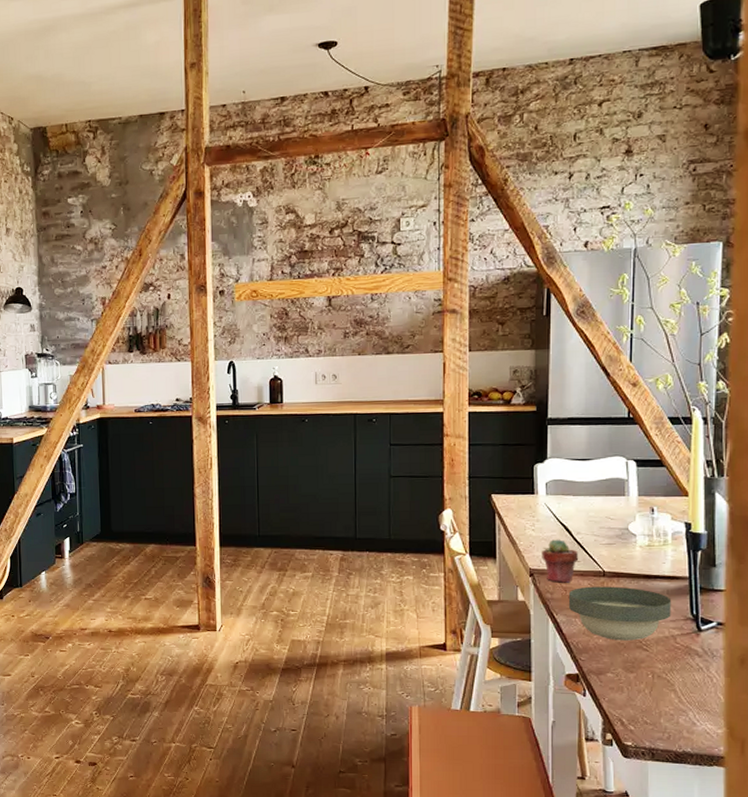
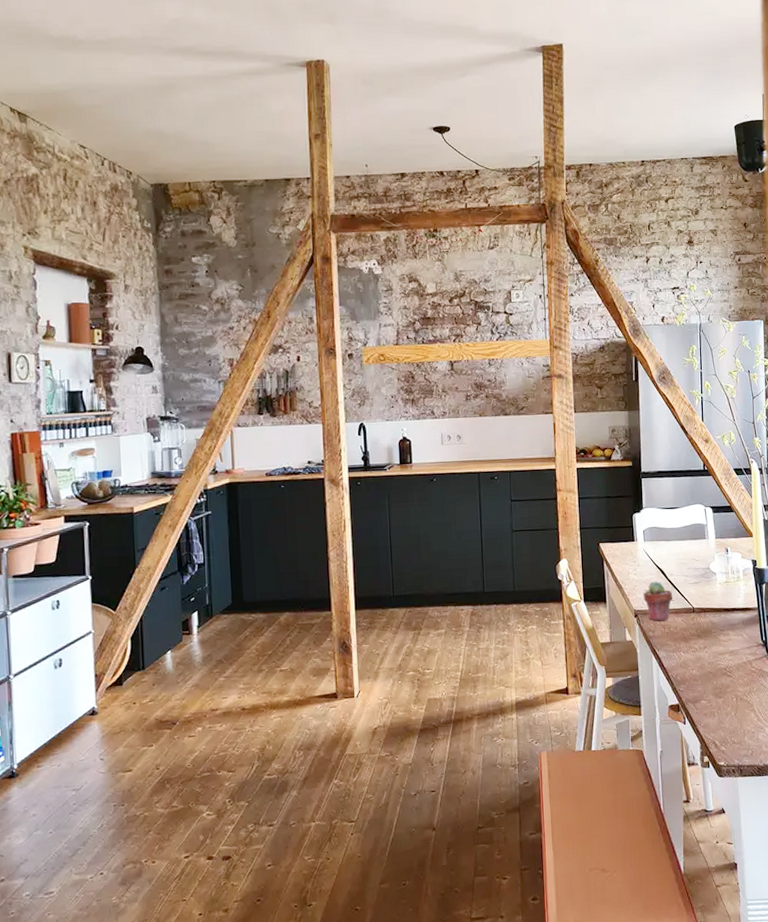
bowl: present [568,586,672,641] -> none [666,620,747,670]

